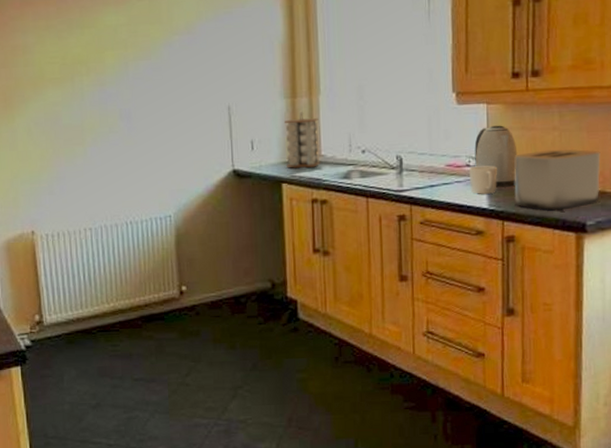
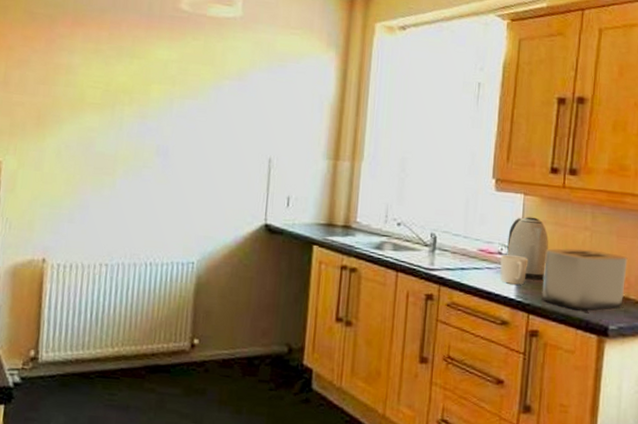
spice rack: present [285,111,320,168] -> none [320,174,358,233]

